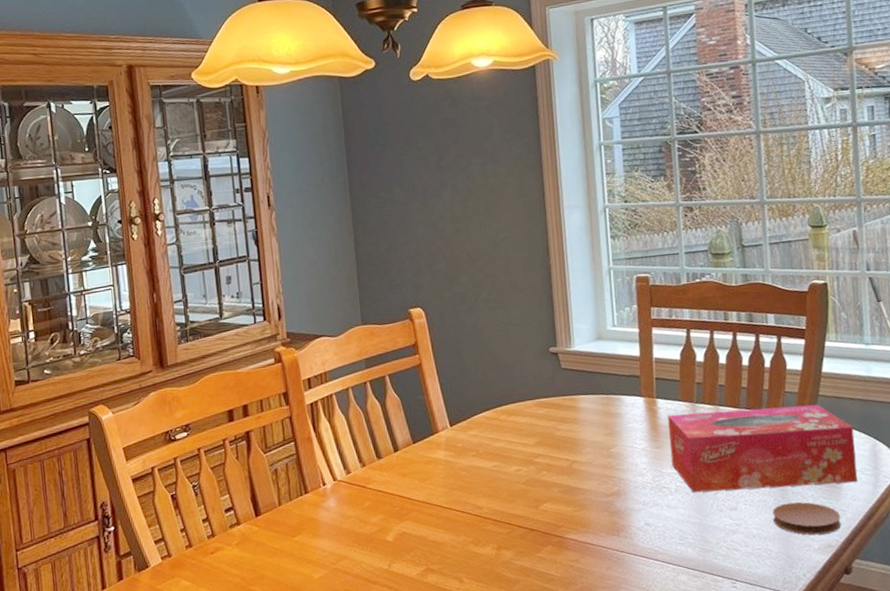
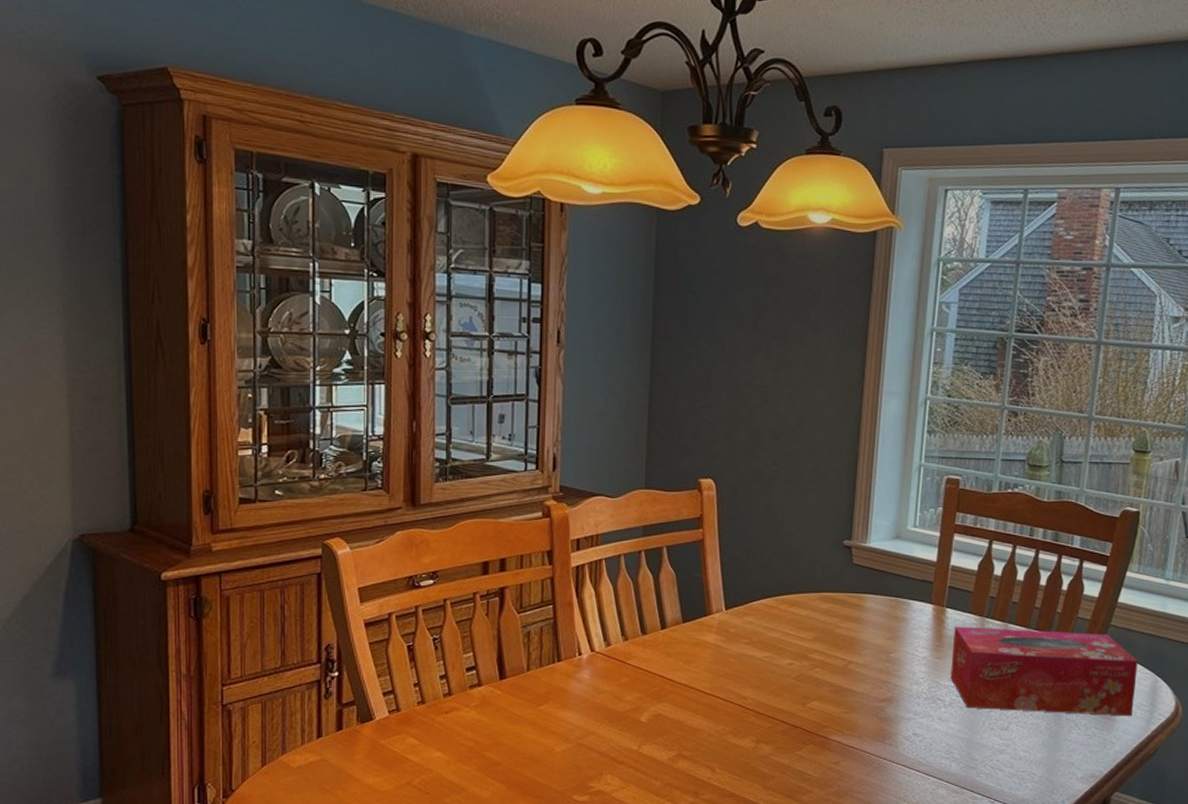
coaster: present [772,502,841,535] -> none [1042,729,1109,764]

